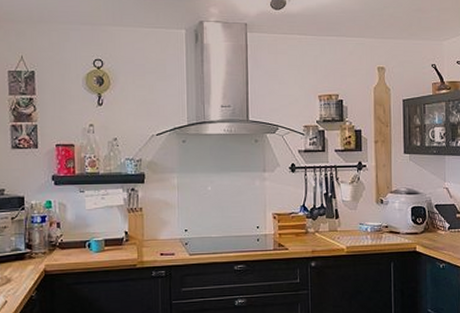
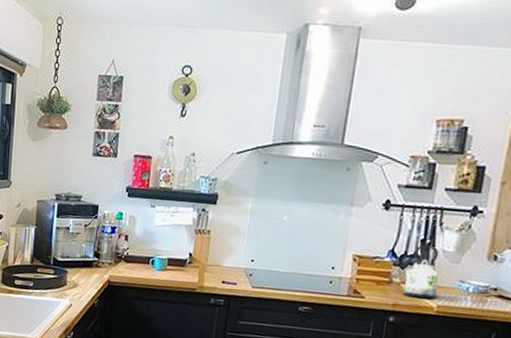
kettle: none [315,198,344,243] -> present [402,245,439,299]

